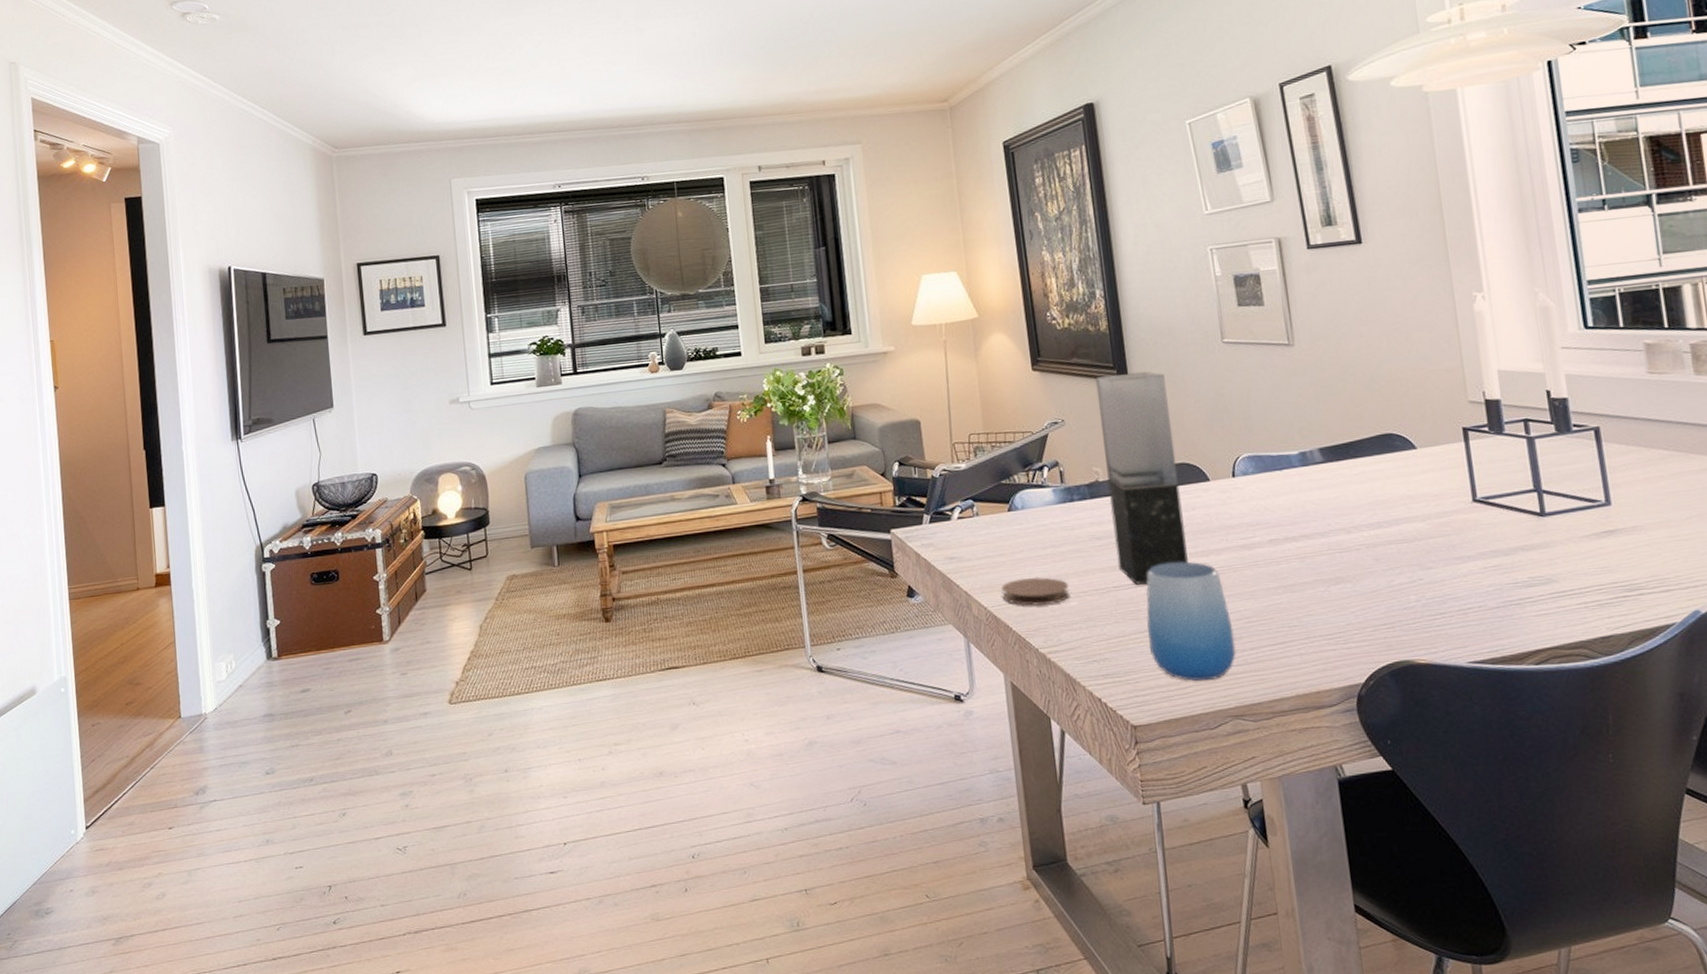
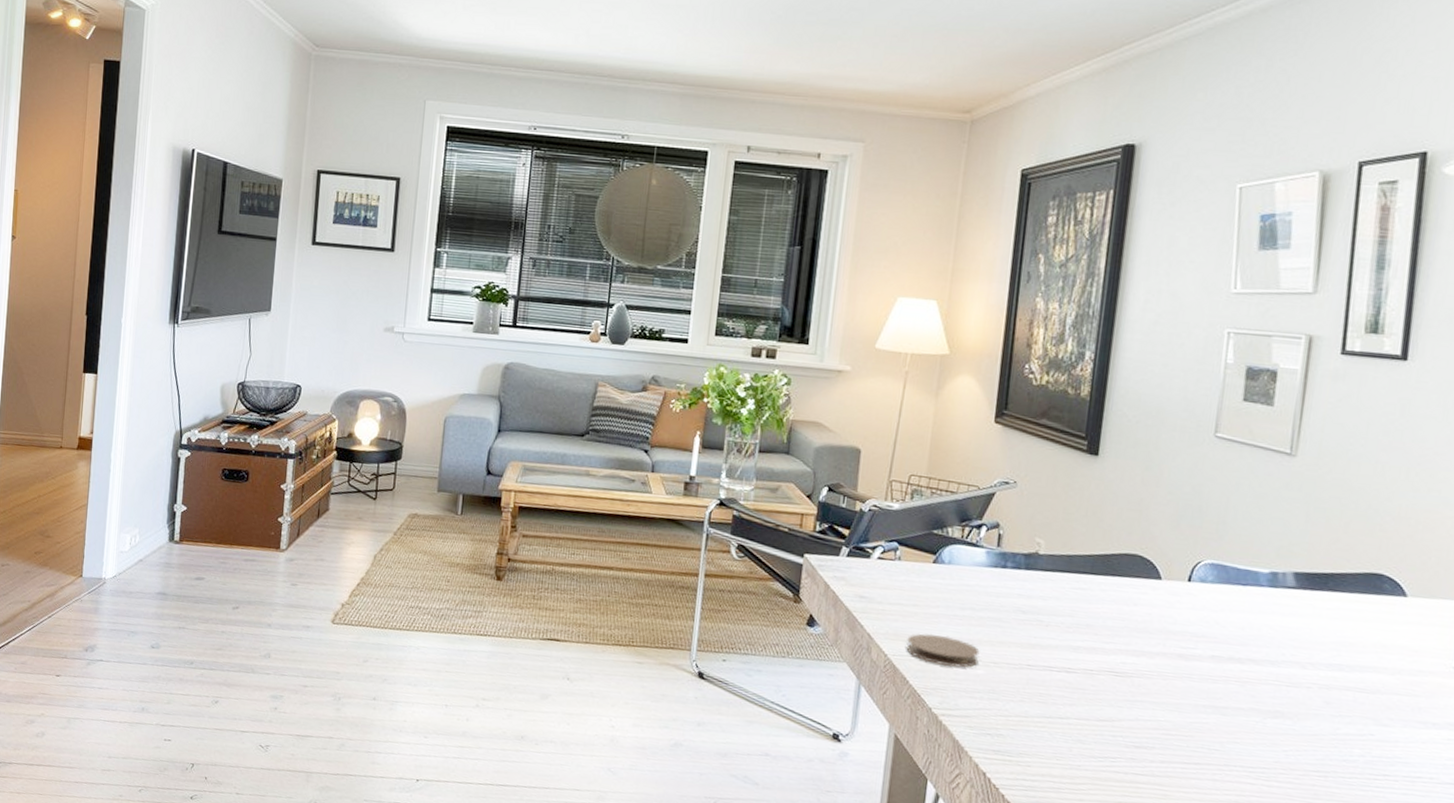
vase: present [1095,371,1188,585] -> none [1038,444,1140,670]
cup: present [1146,561,1236,681] -> none [1050,652,1147,783]

